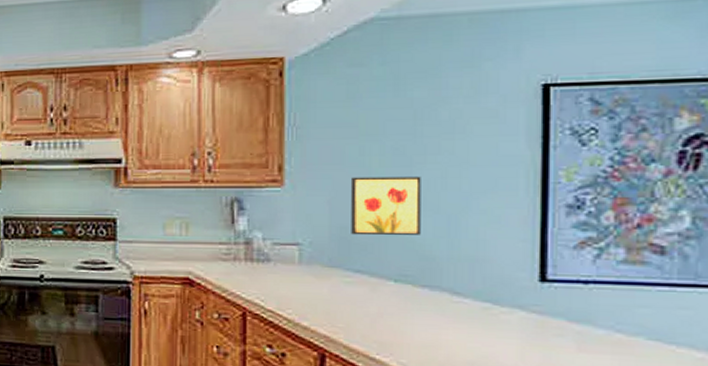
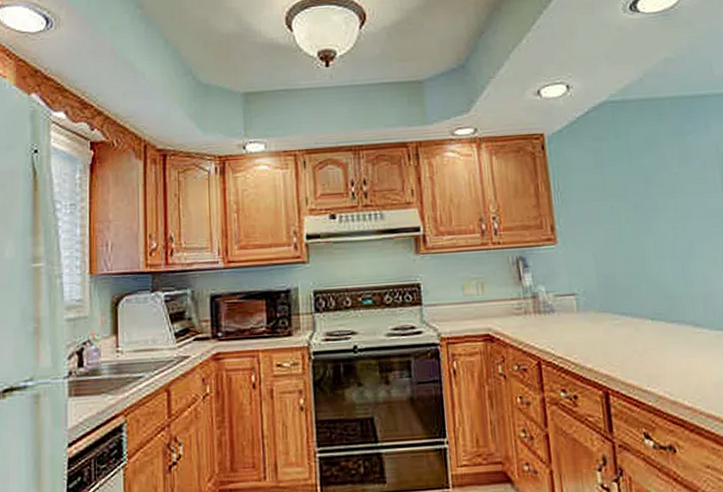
wall art: present [351,176,421,236] -> none [607,229,664,283]

